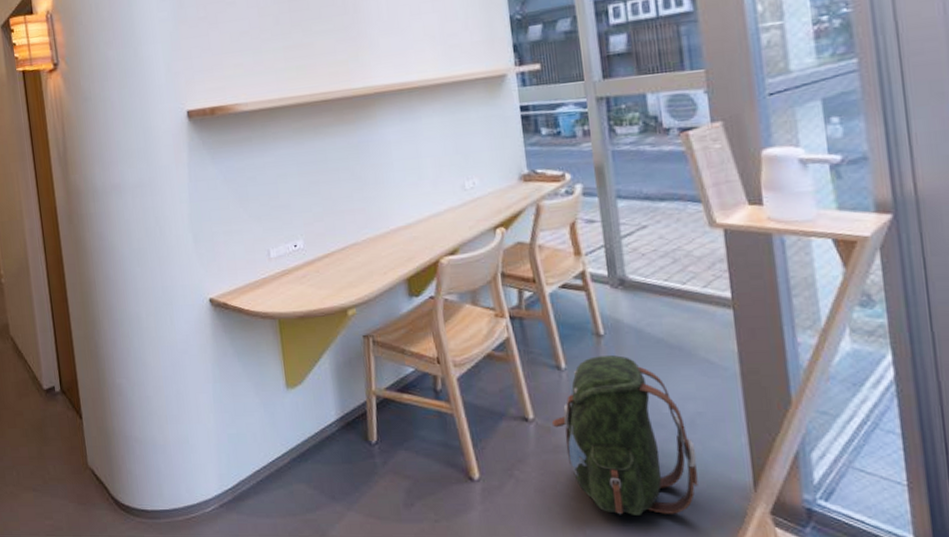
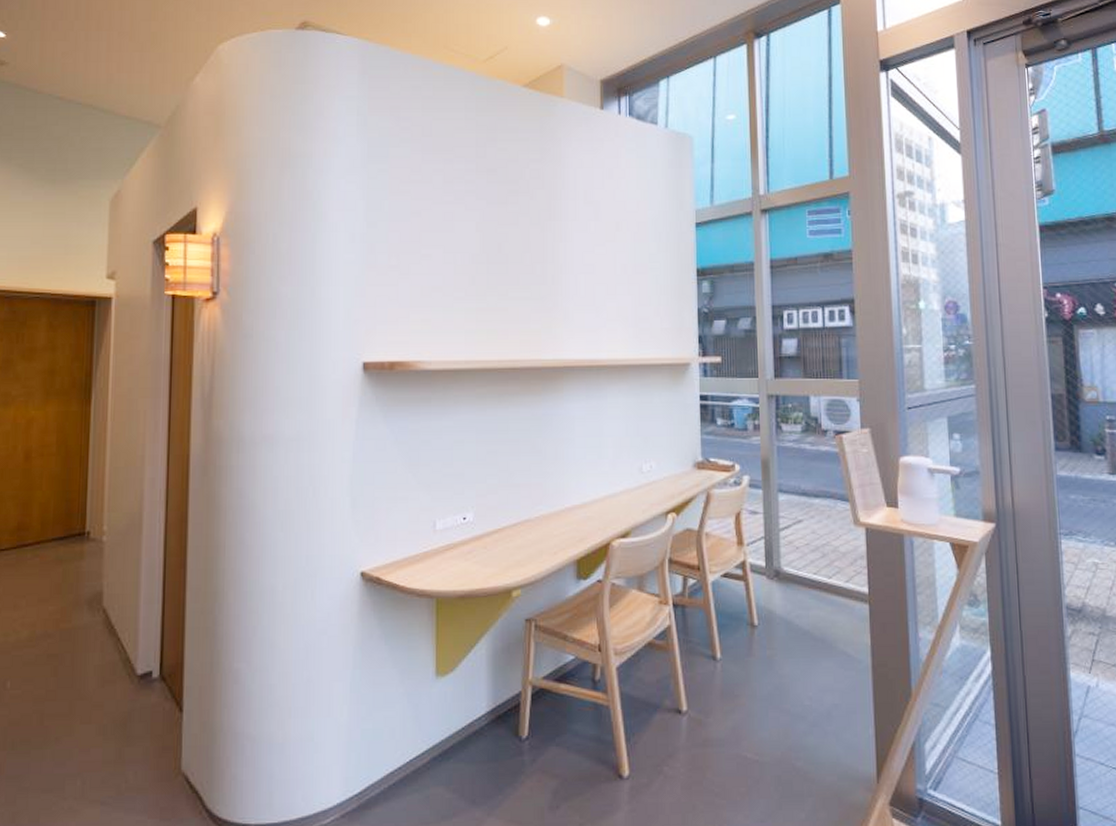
backpack: present [551,355,698,517] -> none [703,646,831,812]

